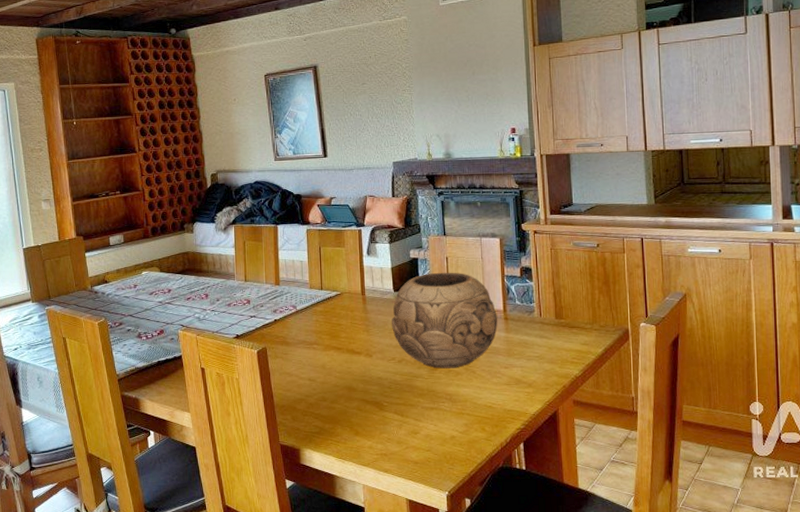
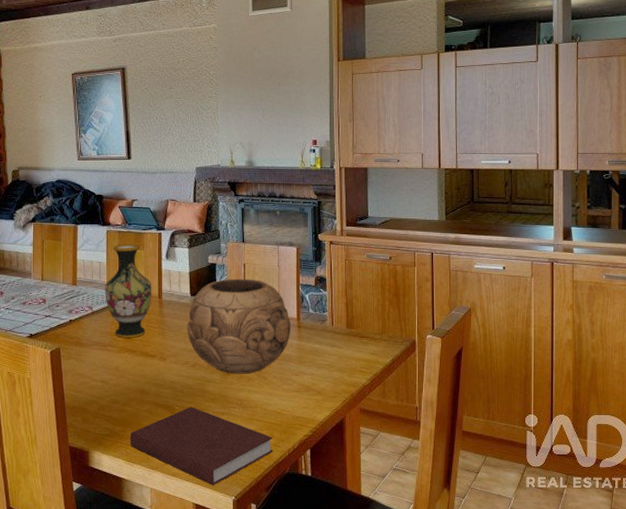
vase: none [308,241,355,336] -> present [105,243,152,338]
notebook: none [340,402,486,481] -> present [130,407,274,486]

